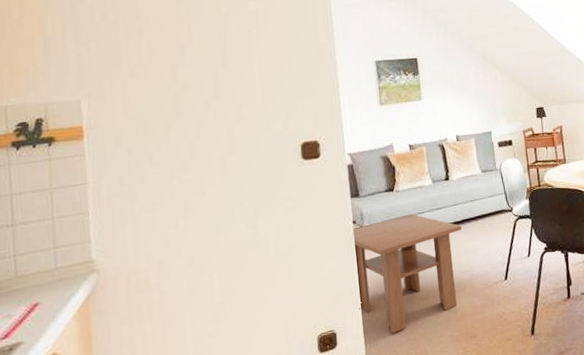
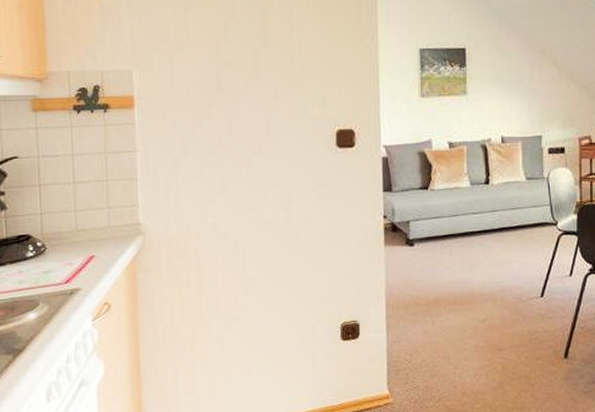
coffee table: present [352,213,462,334] -> none [383,215,499,334]

